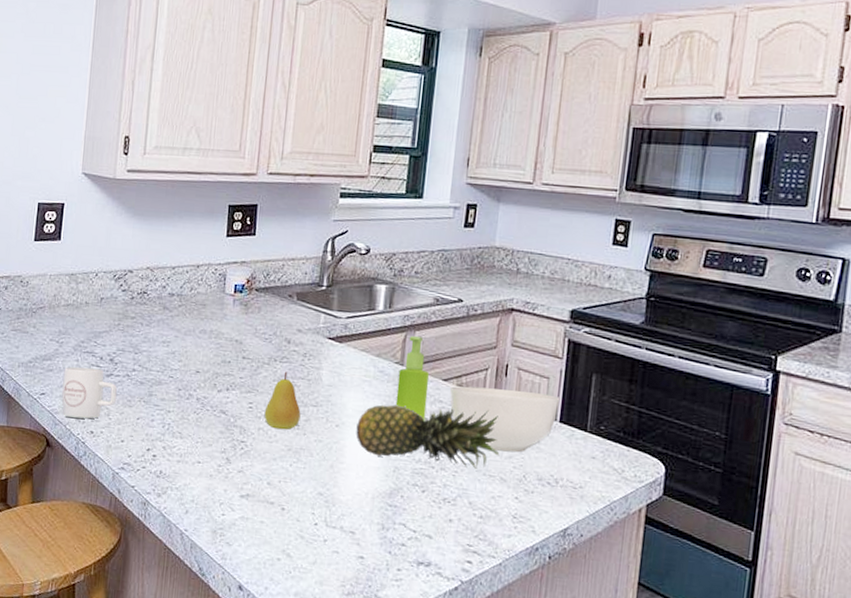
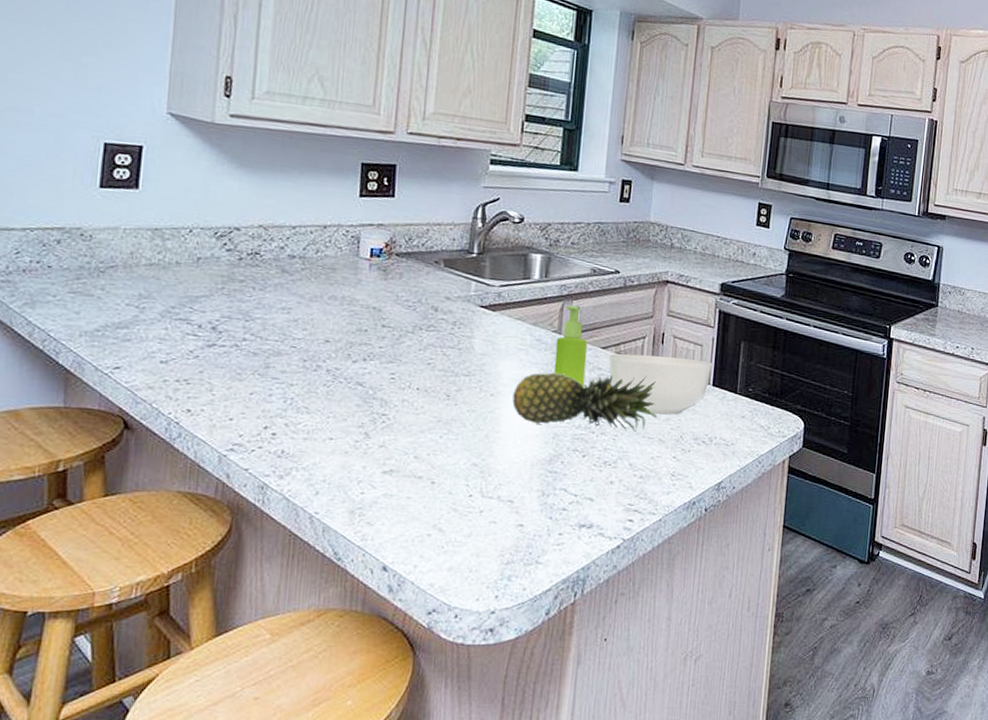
mug: present [61,366,117,419] -> none [144,336,223,396]
fruit: present [264,371,301,431] -> none [409,340,451,401]

